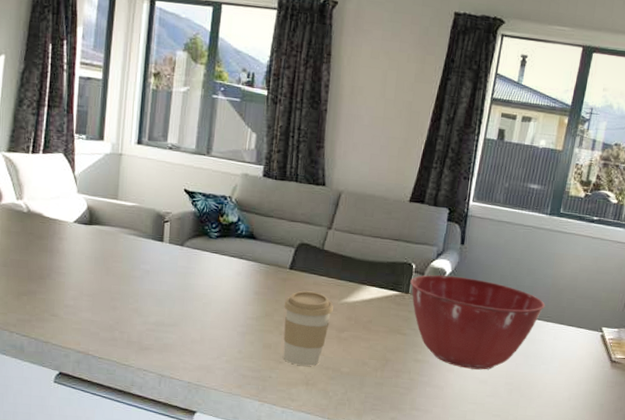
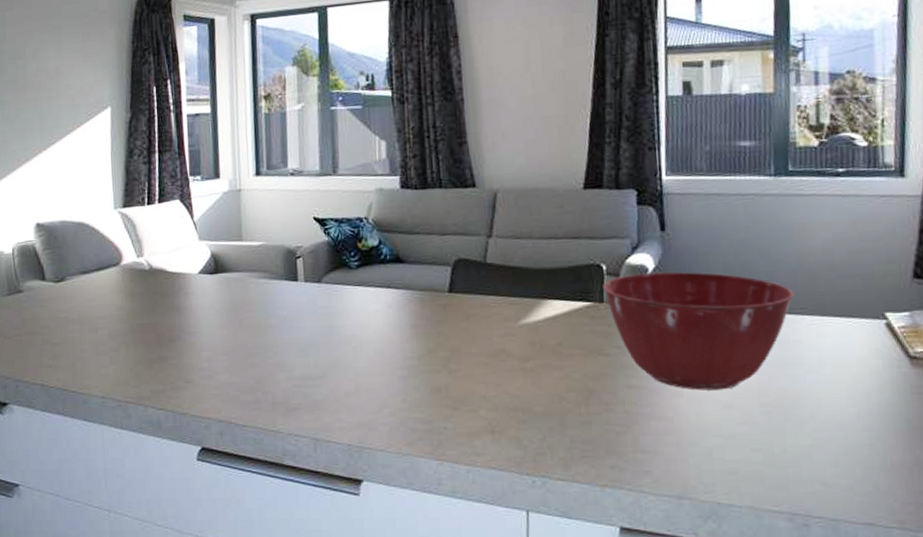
coffee cup: present [283,290,333,366] -> none [449,315,510,410]

